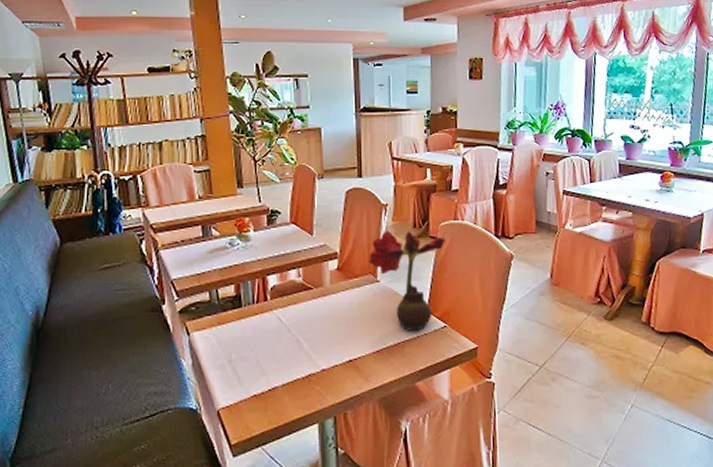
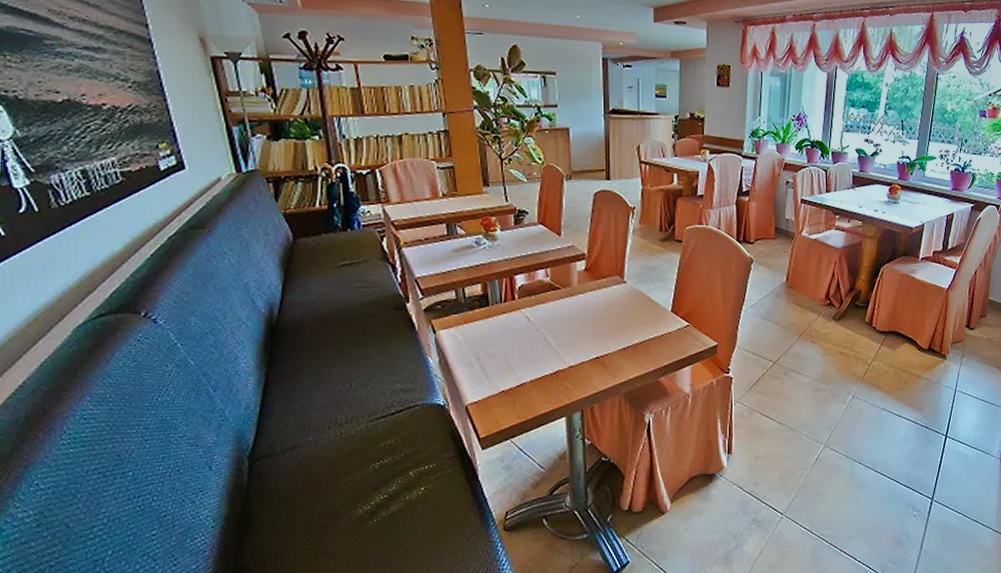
flower: present [369,230,446,331] -> none [616,232,690,330]

